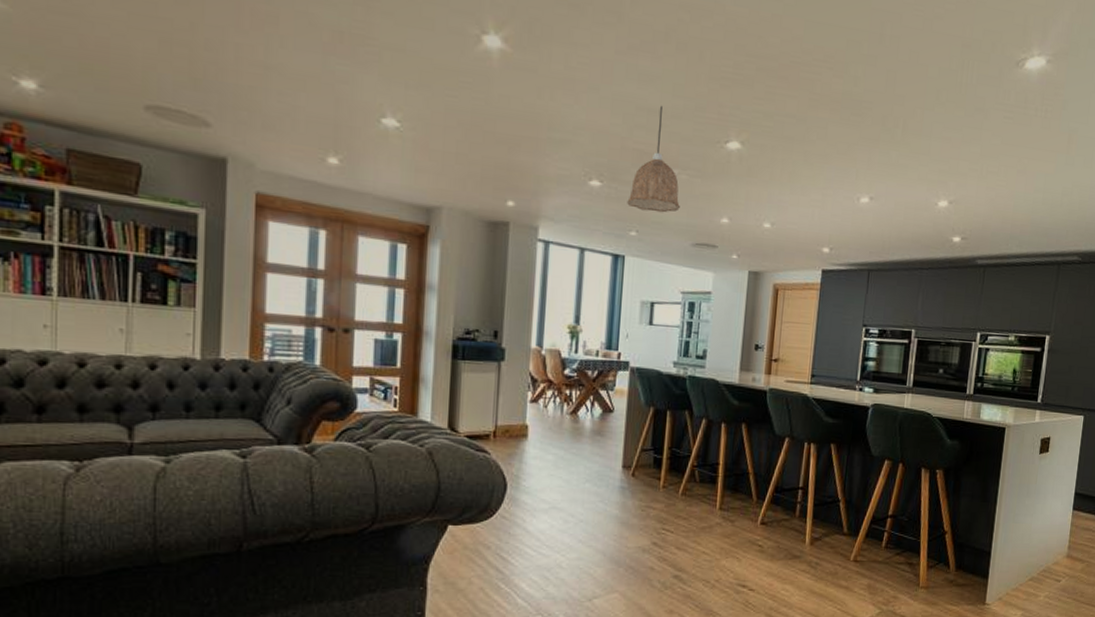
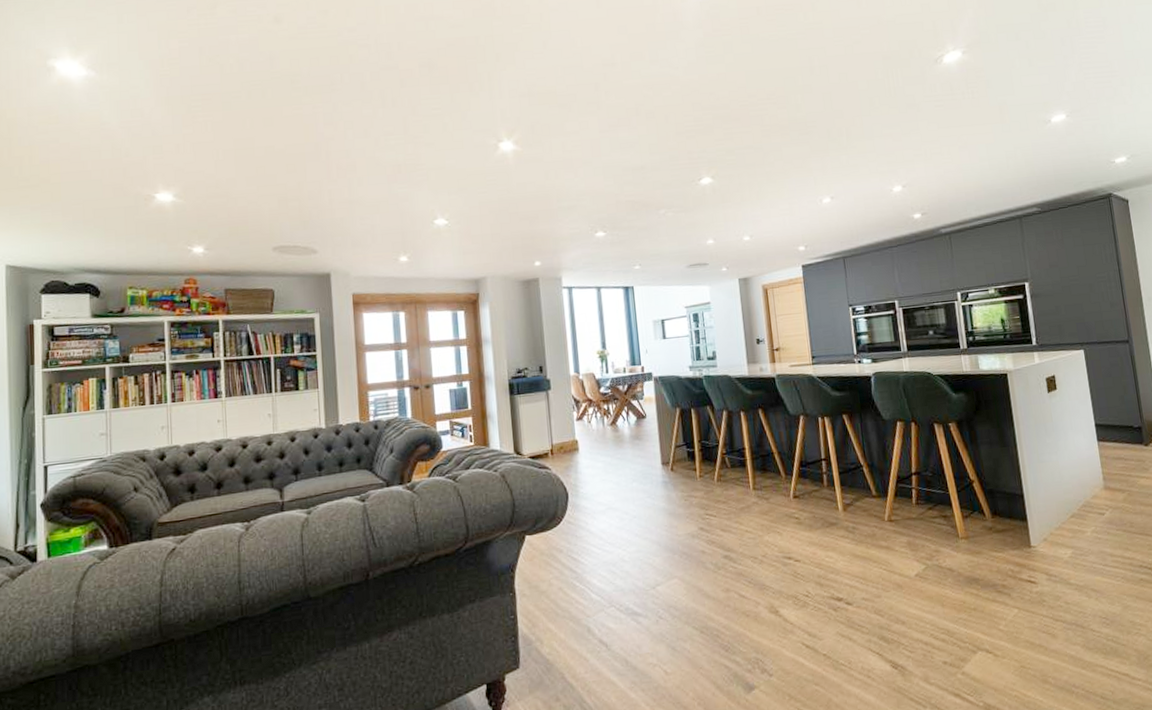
pendant lamp: present [627,105,680,213] -> none [628,163,671,248]

